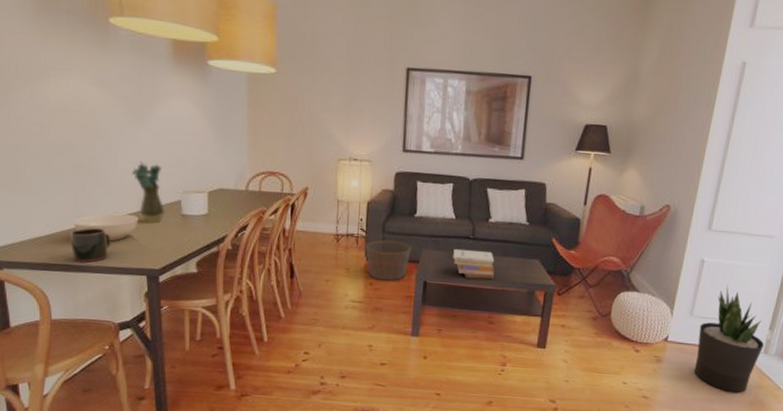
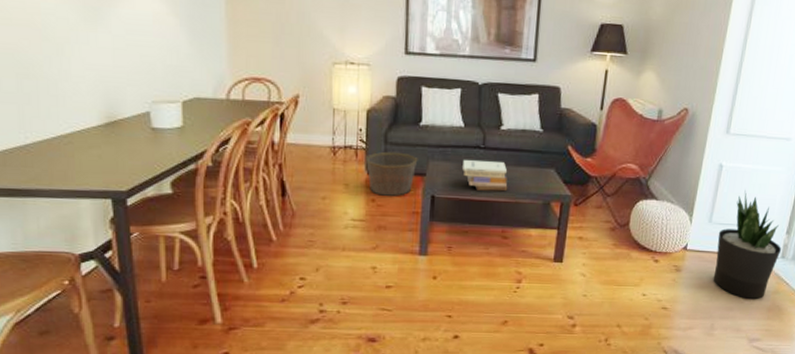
mug: present [70,228,111,262] -> none [14,145,67,185]
bowl: present [72,213,139,242] -> none [17,128,99,161]
vase: present [132,161,165,224] -> none [89,67,131,139]

